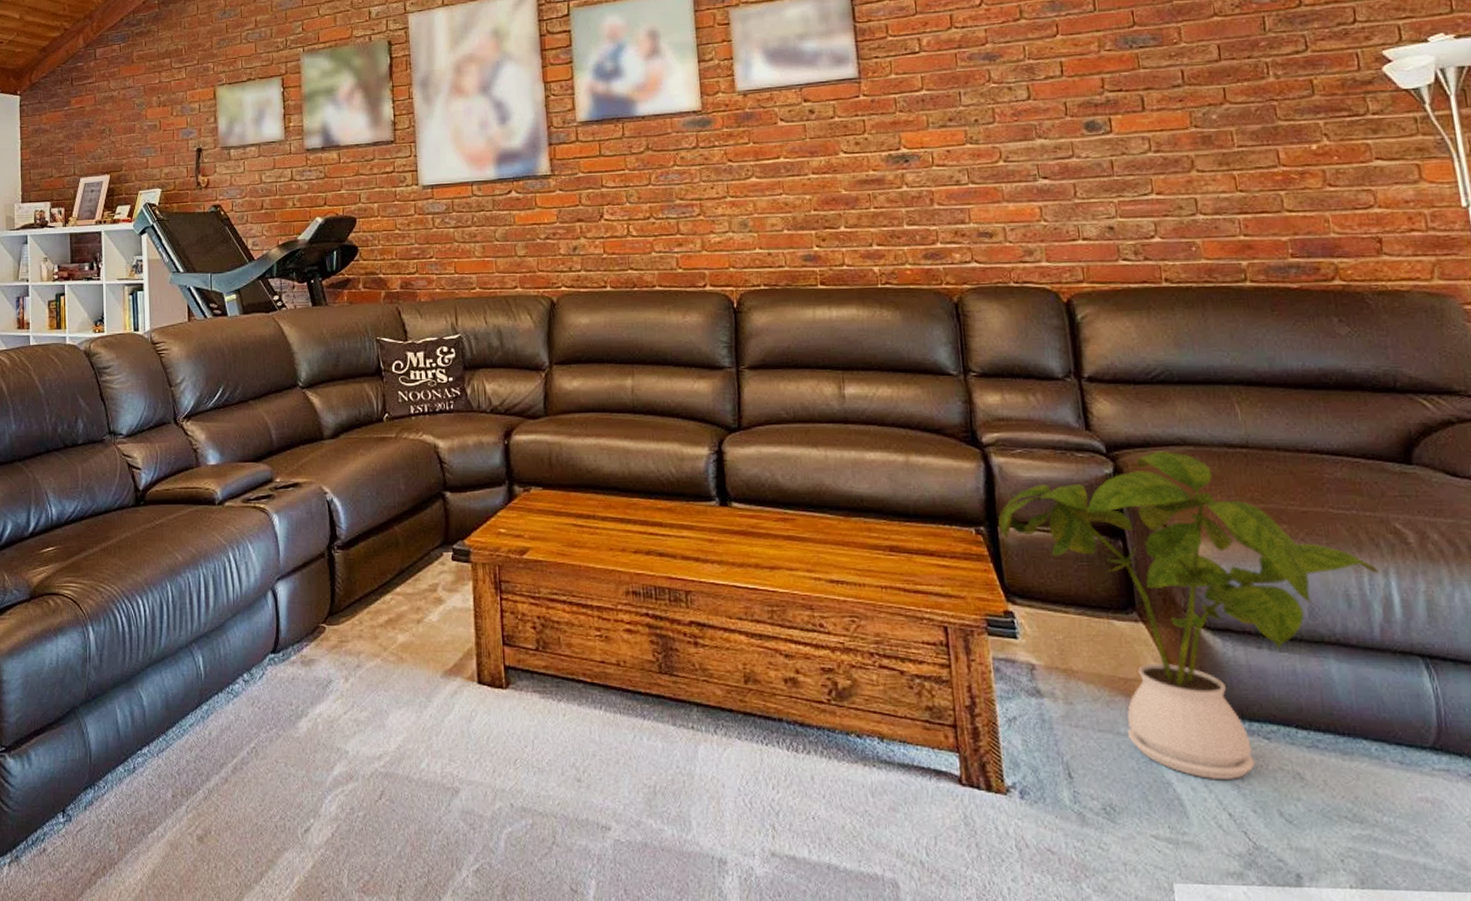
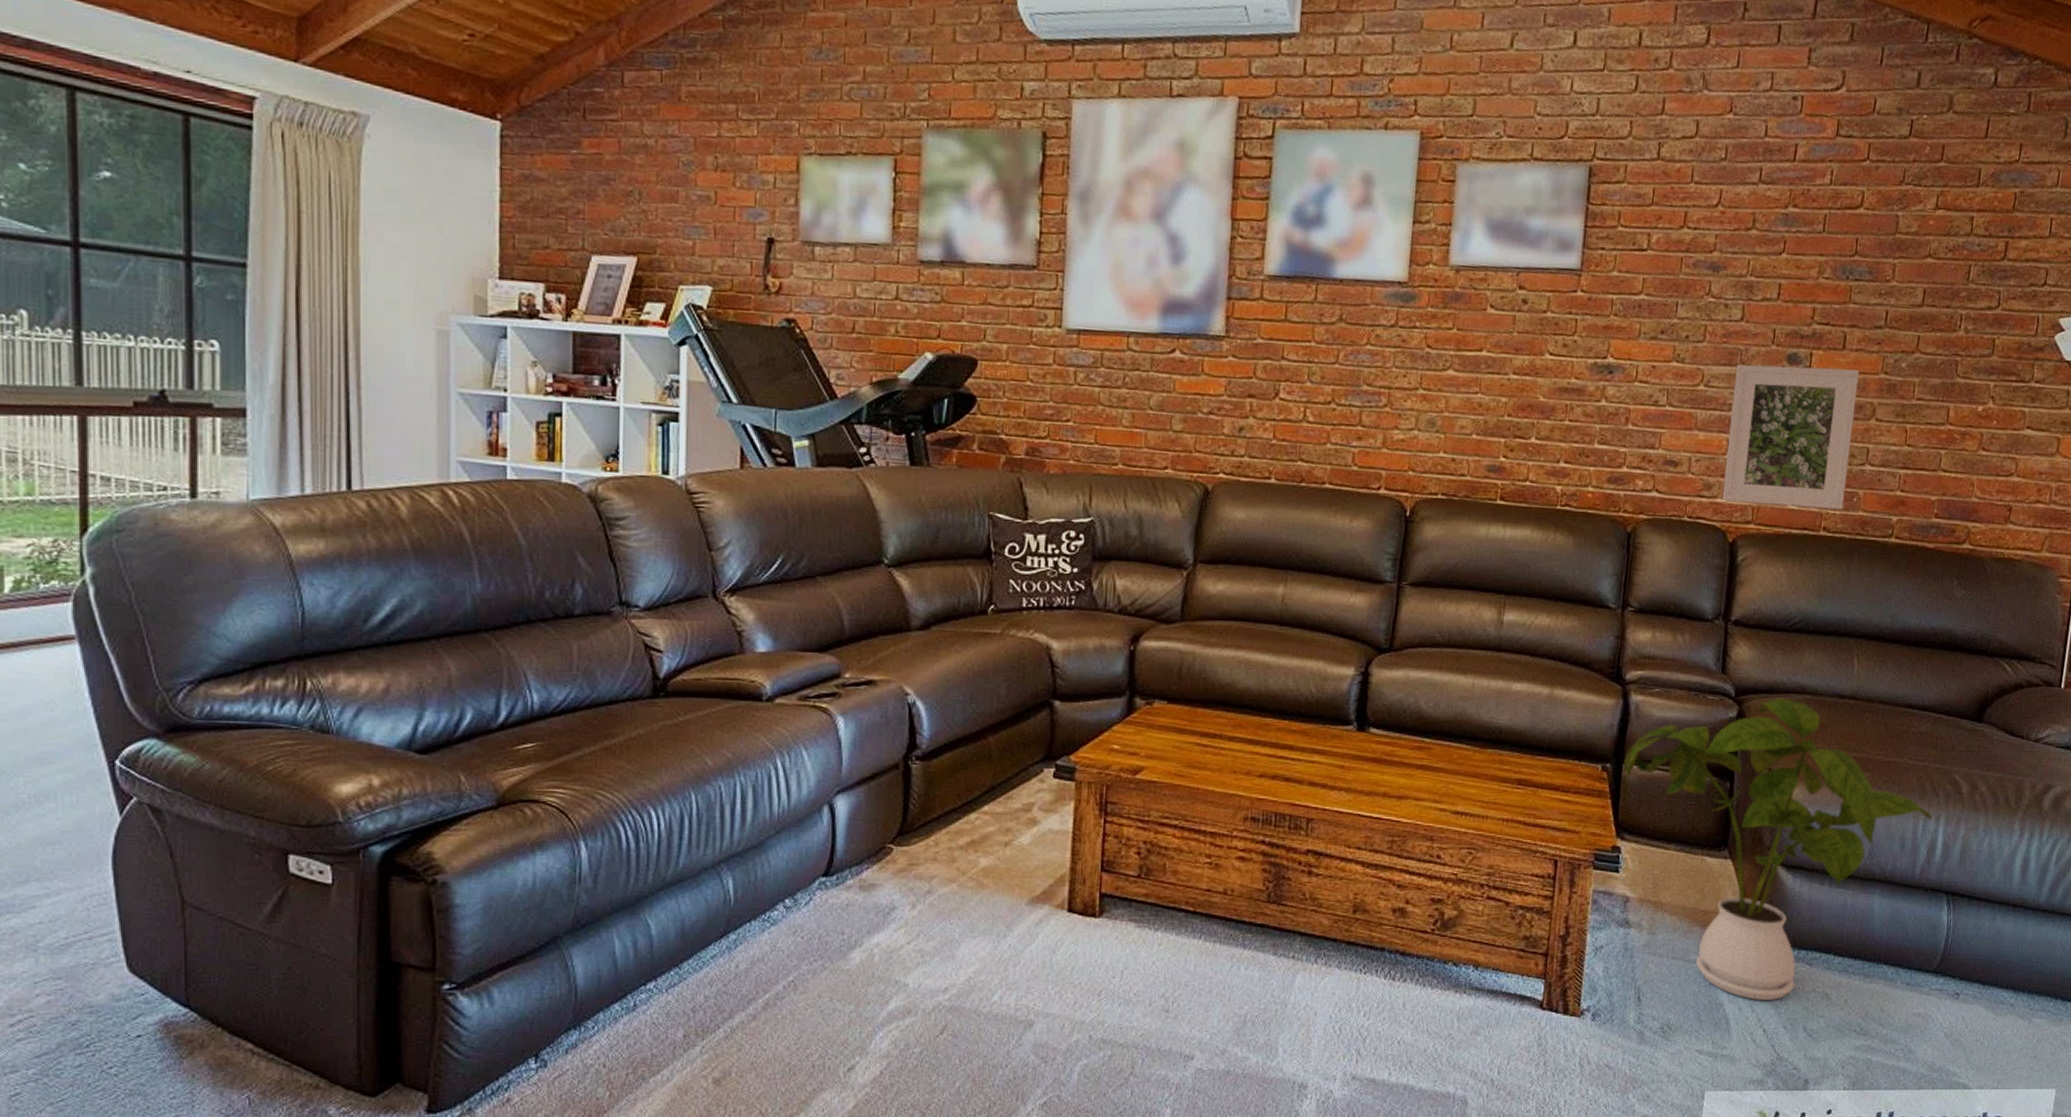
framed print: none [1033,128,1183,265] -> present [1721,364,1860,509]

